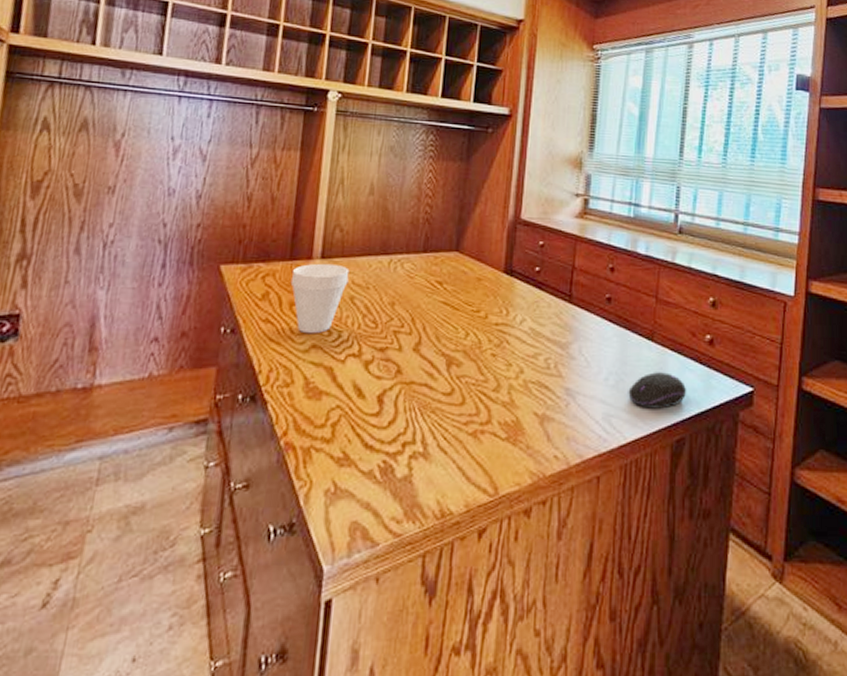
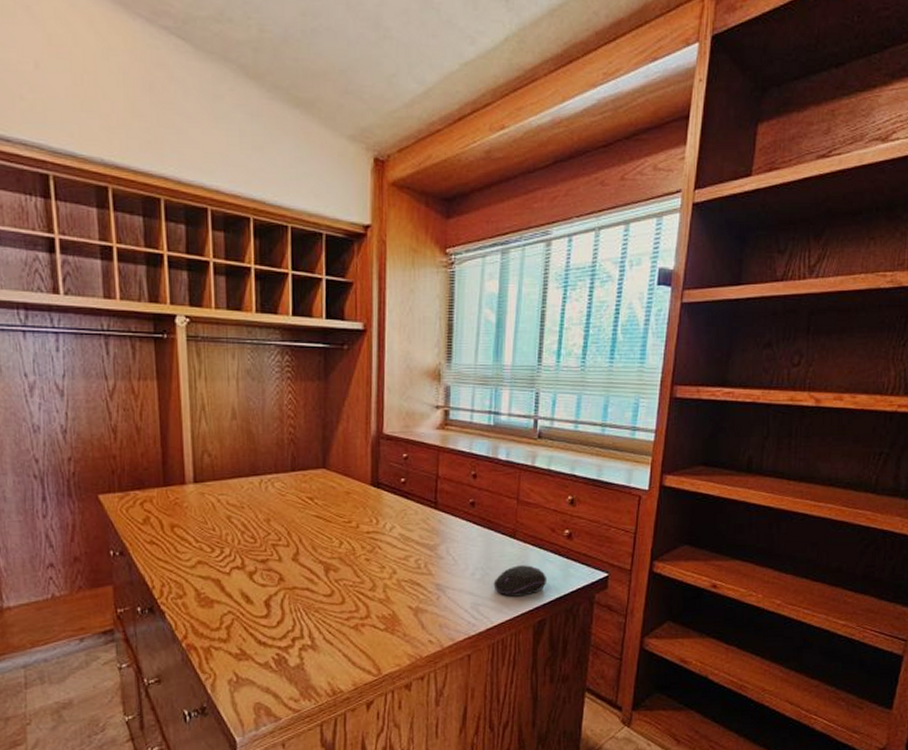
cup: present [290,263,350,333] -> none [168,487,223,551]

